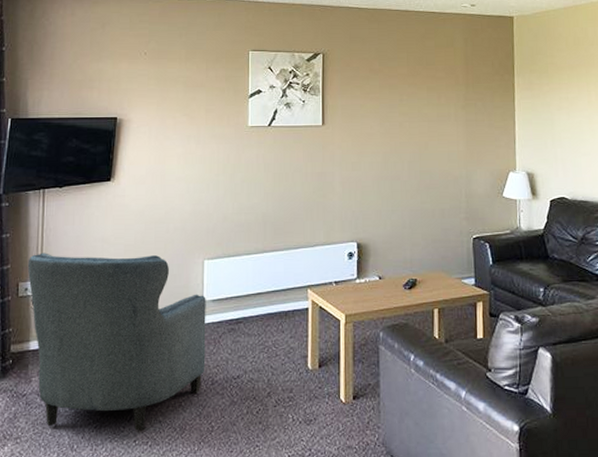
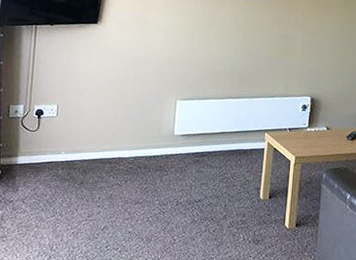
armchair: present [27,253,206,431] -> none [18,81,176,239]

